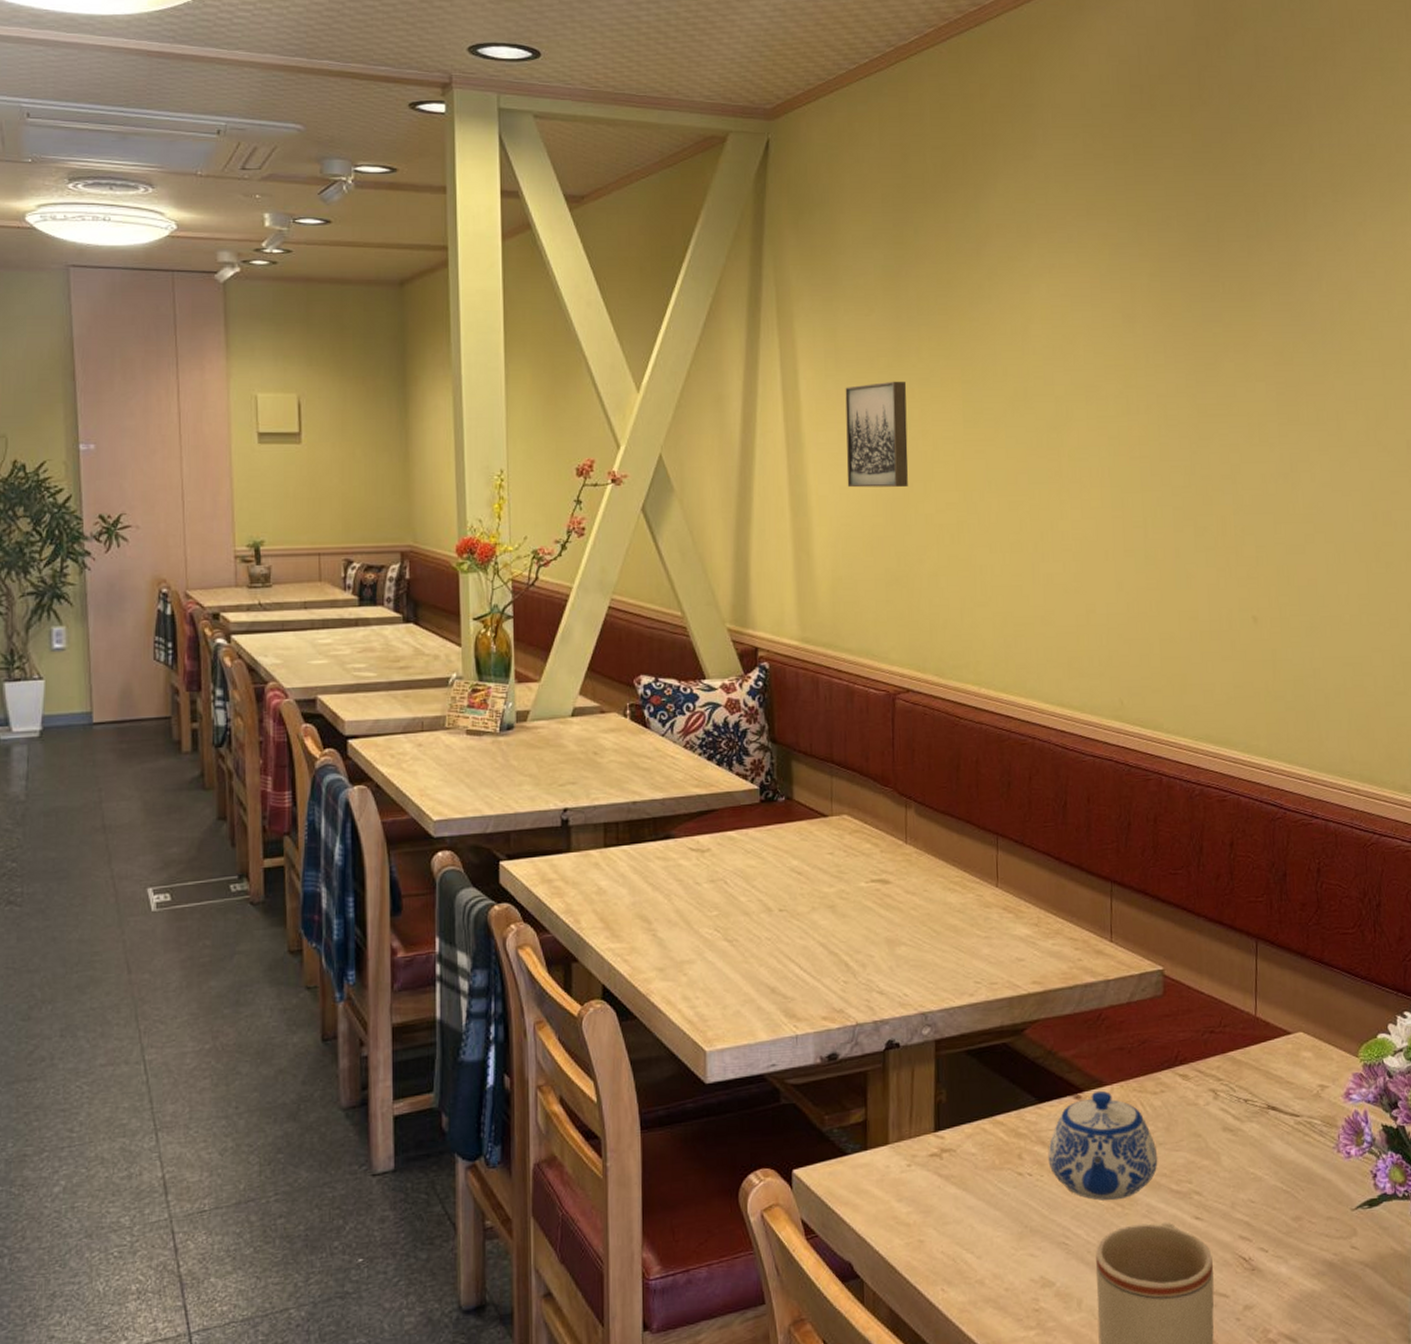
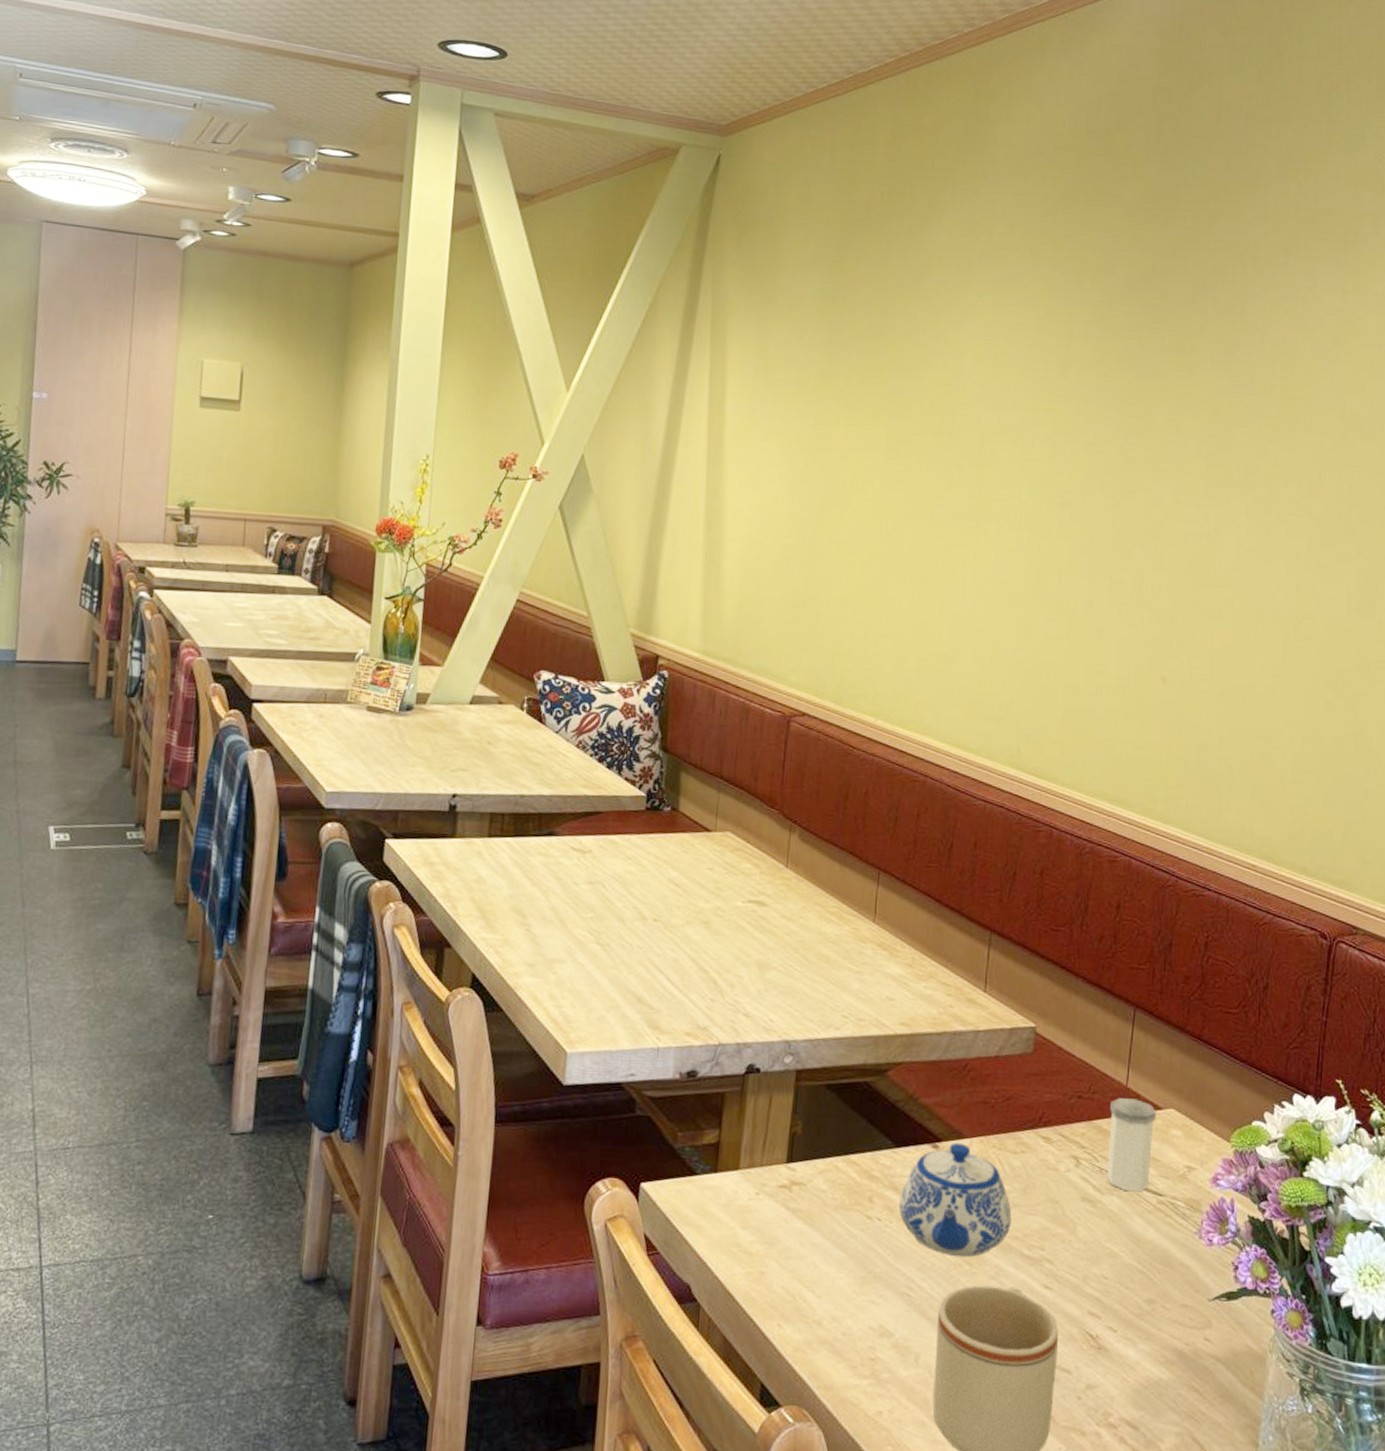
wall art: present [845,381,909,488] -> none [763,404,833,510]
salt shaker: none [1242,1027,1286,1117] -> present [1106,1098,1156,1192]

